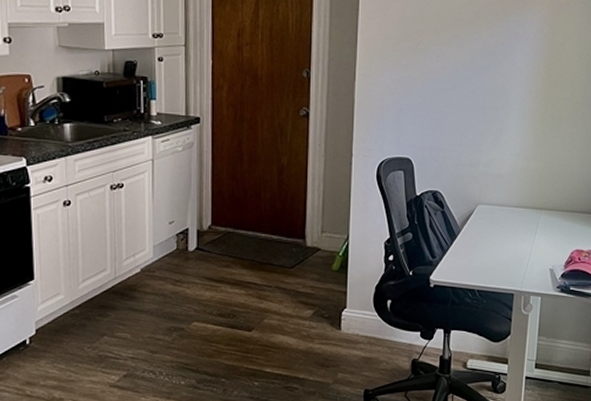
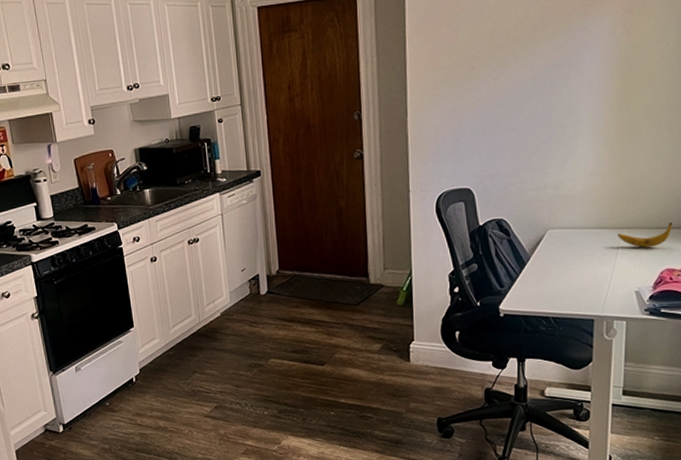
banana: none [537,207,583,229] -> present [617,222,673,248]

